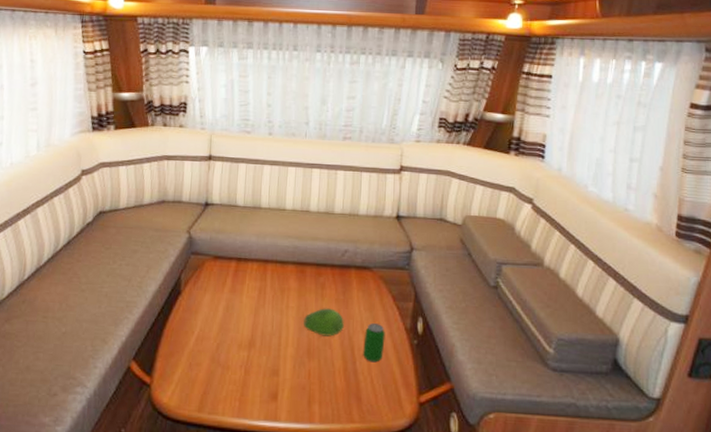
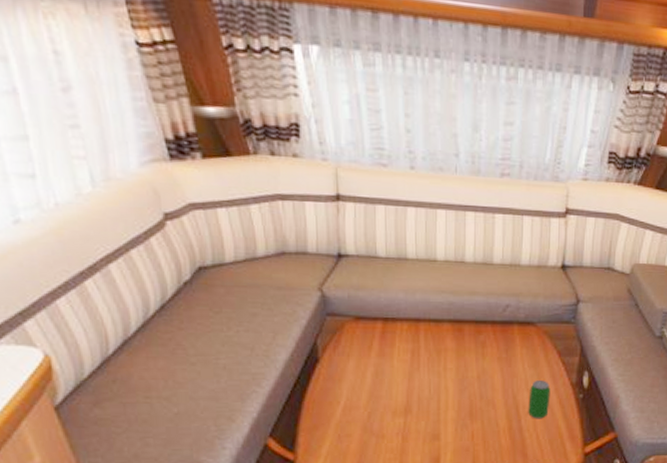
fruit: present [304,308,344,337] -> none [464,368,508,397]

